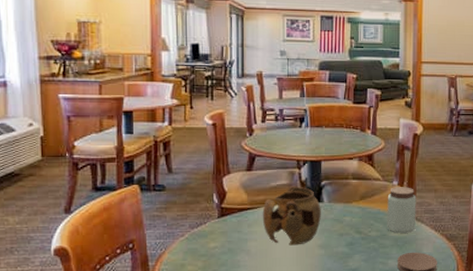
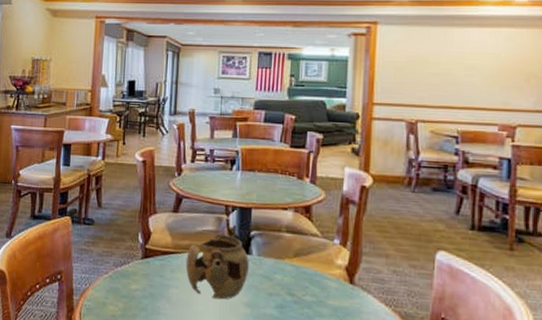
peanut butter: present [387,187,416,233] -> none [324,246,362,303]

